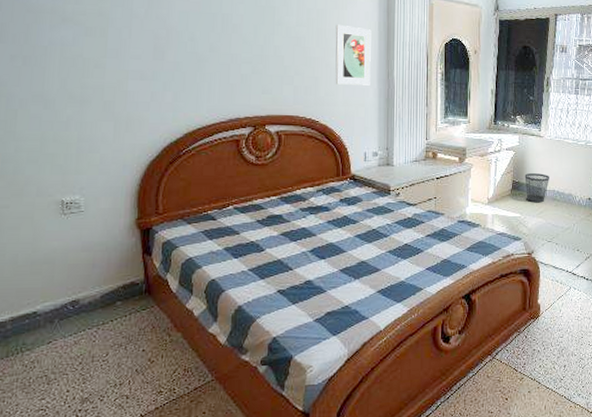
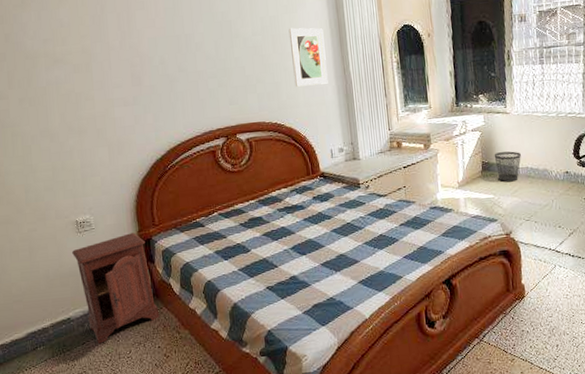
nightstand: none [51,220,150,343] -> present [72,233,160,344]

